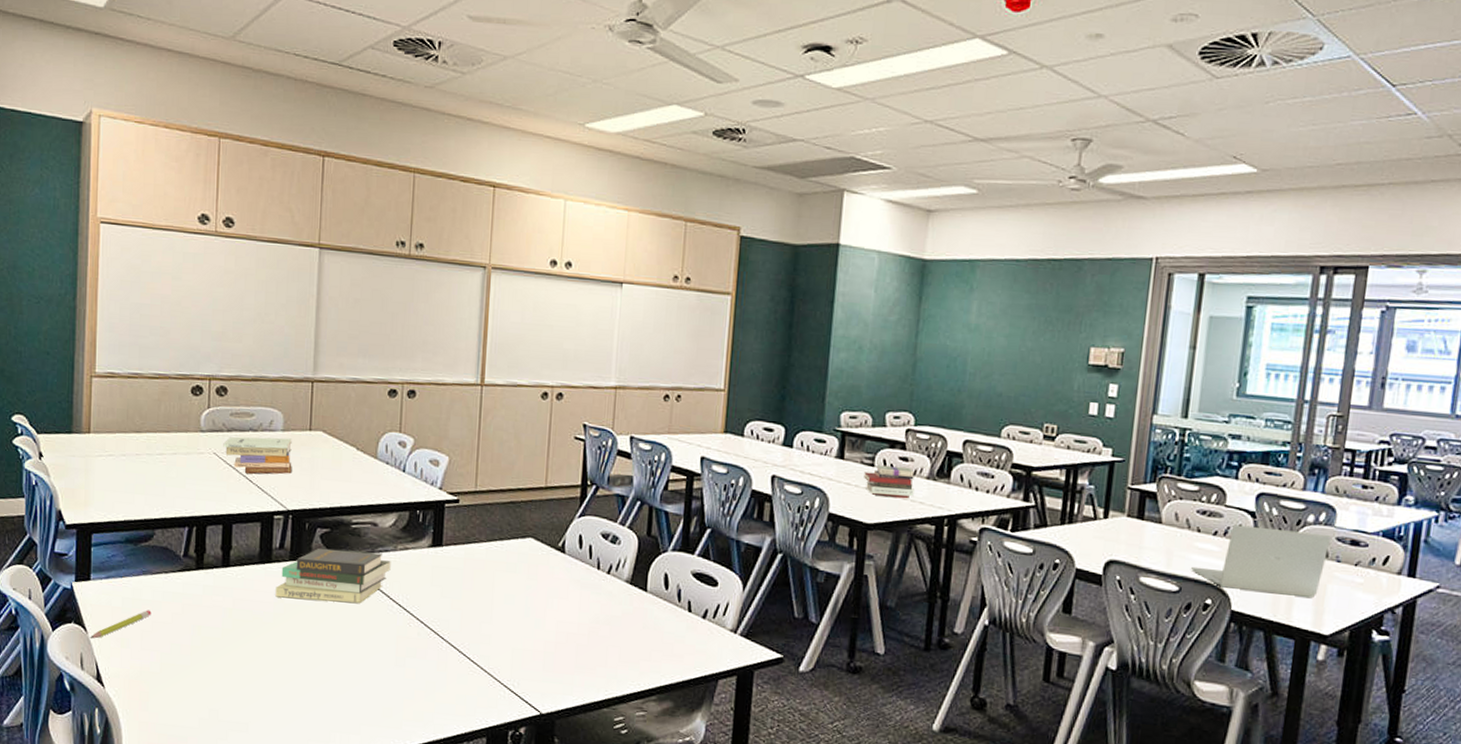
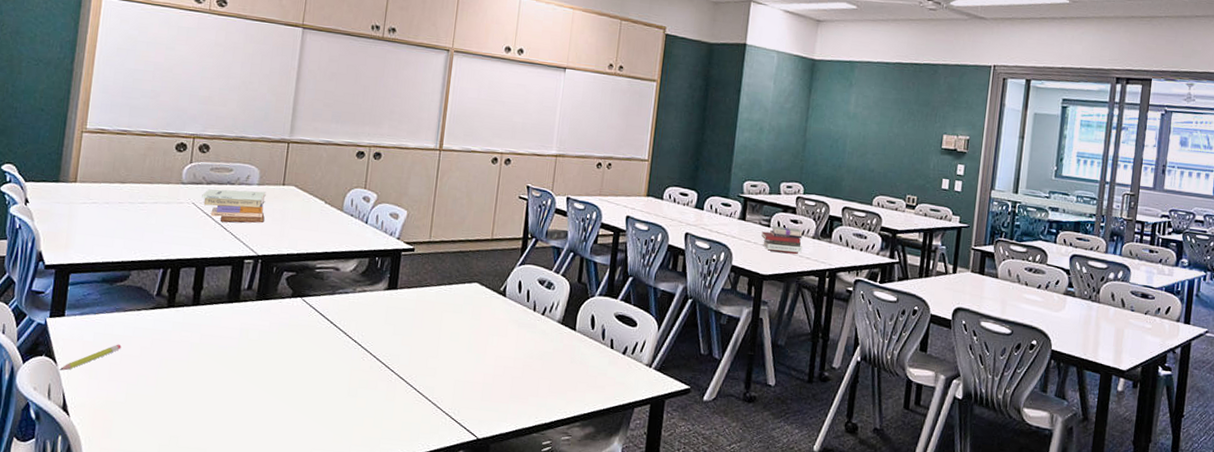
books: present [275,548,391,603] -> none [240,289,350,339]
laptop: present [1190,524,1331,598] -> none [1020,280,1127,340]

